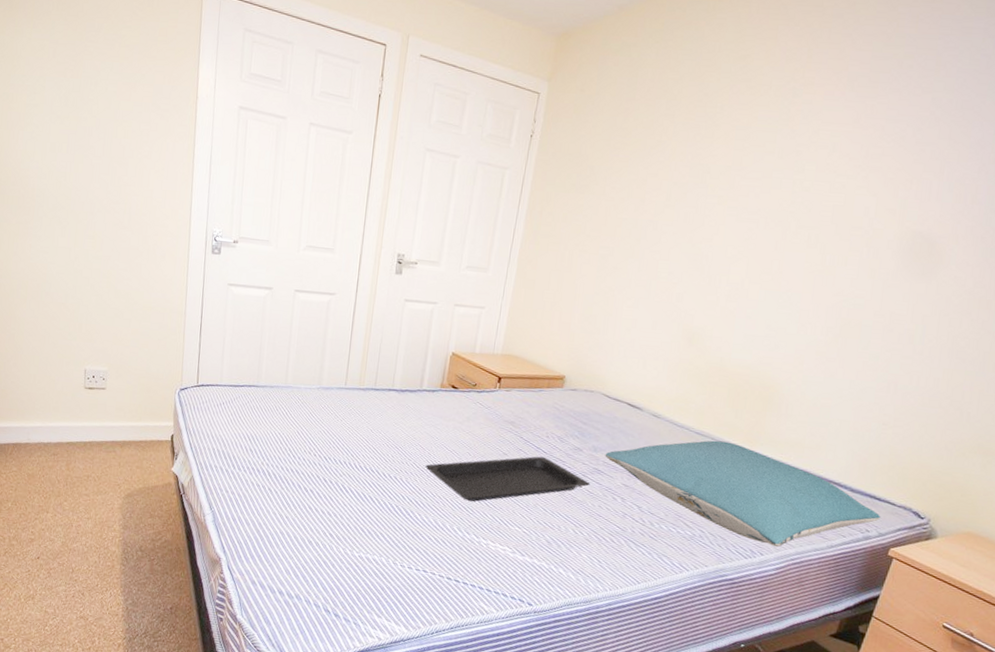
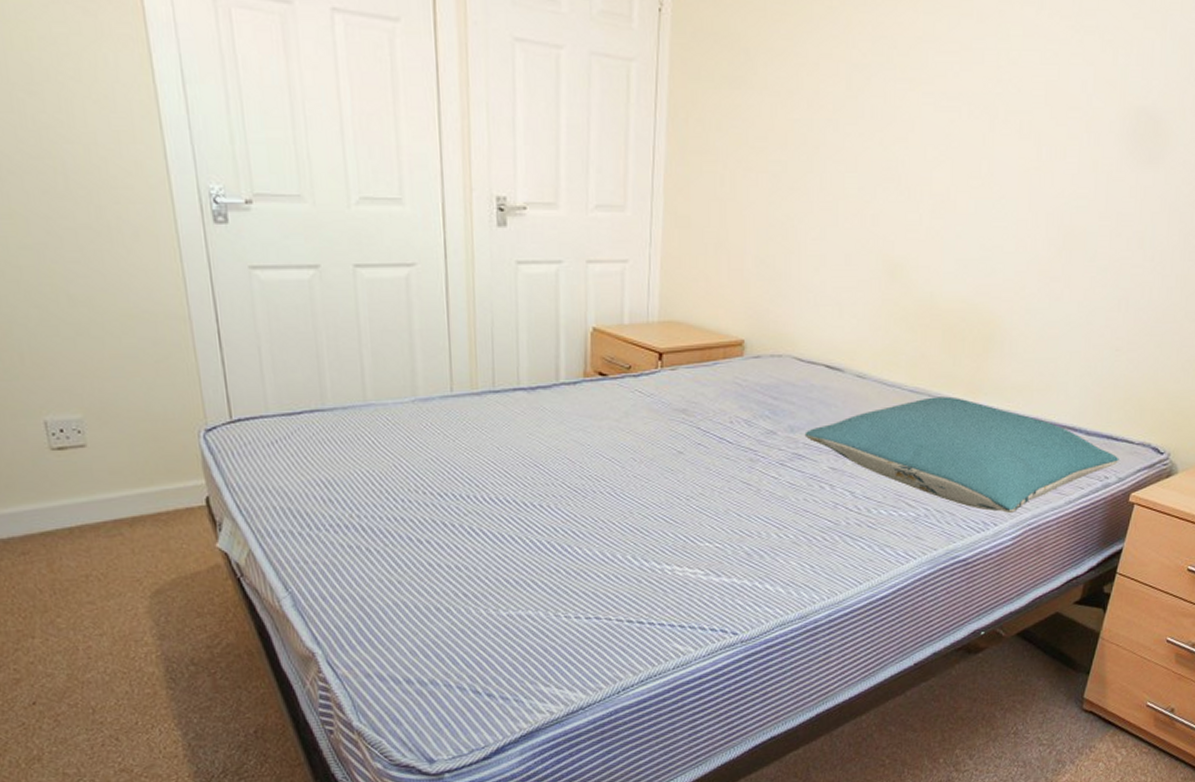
serving tray: present [425,456,590,502] -> none [578,448,791,520]

